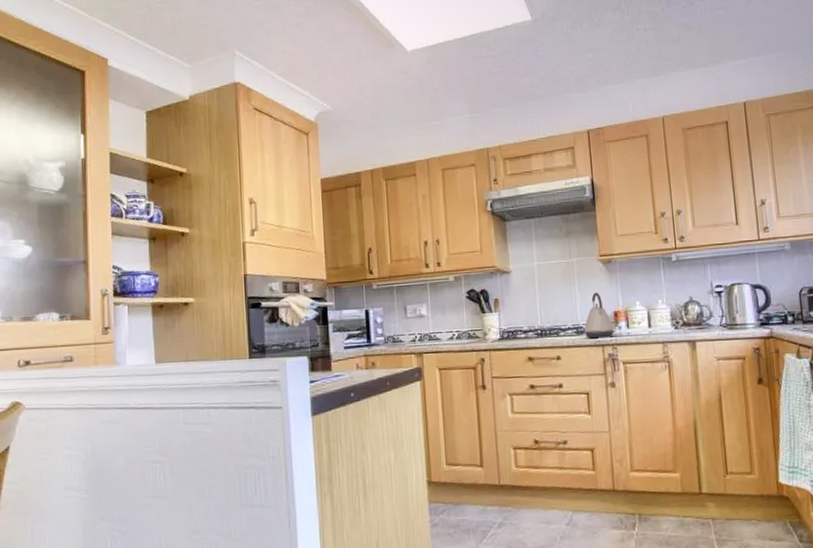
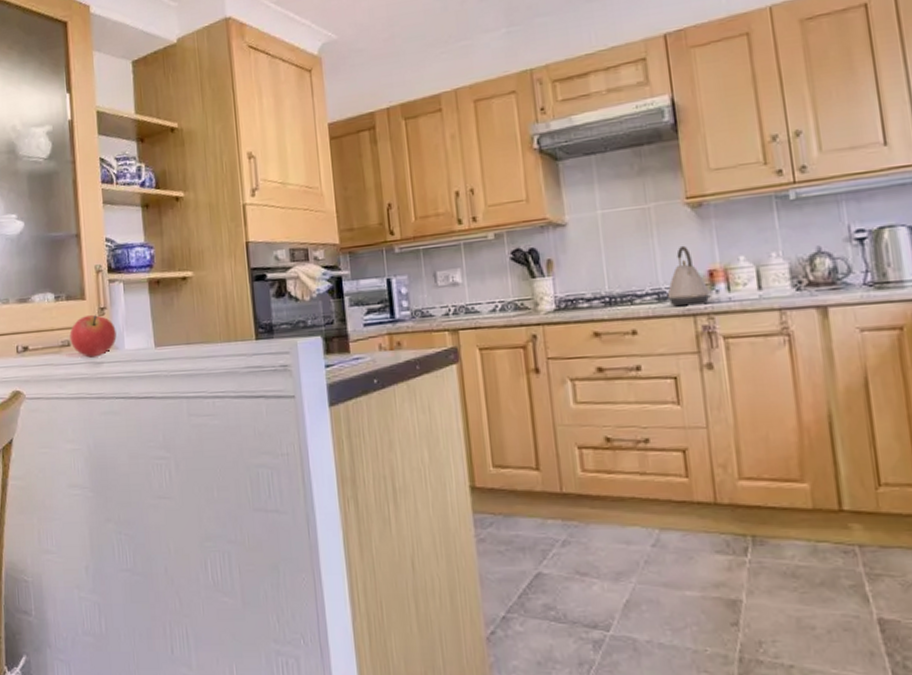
fruit: none [73,334,119,372] -> present [69,315,117,357]

